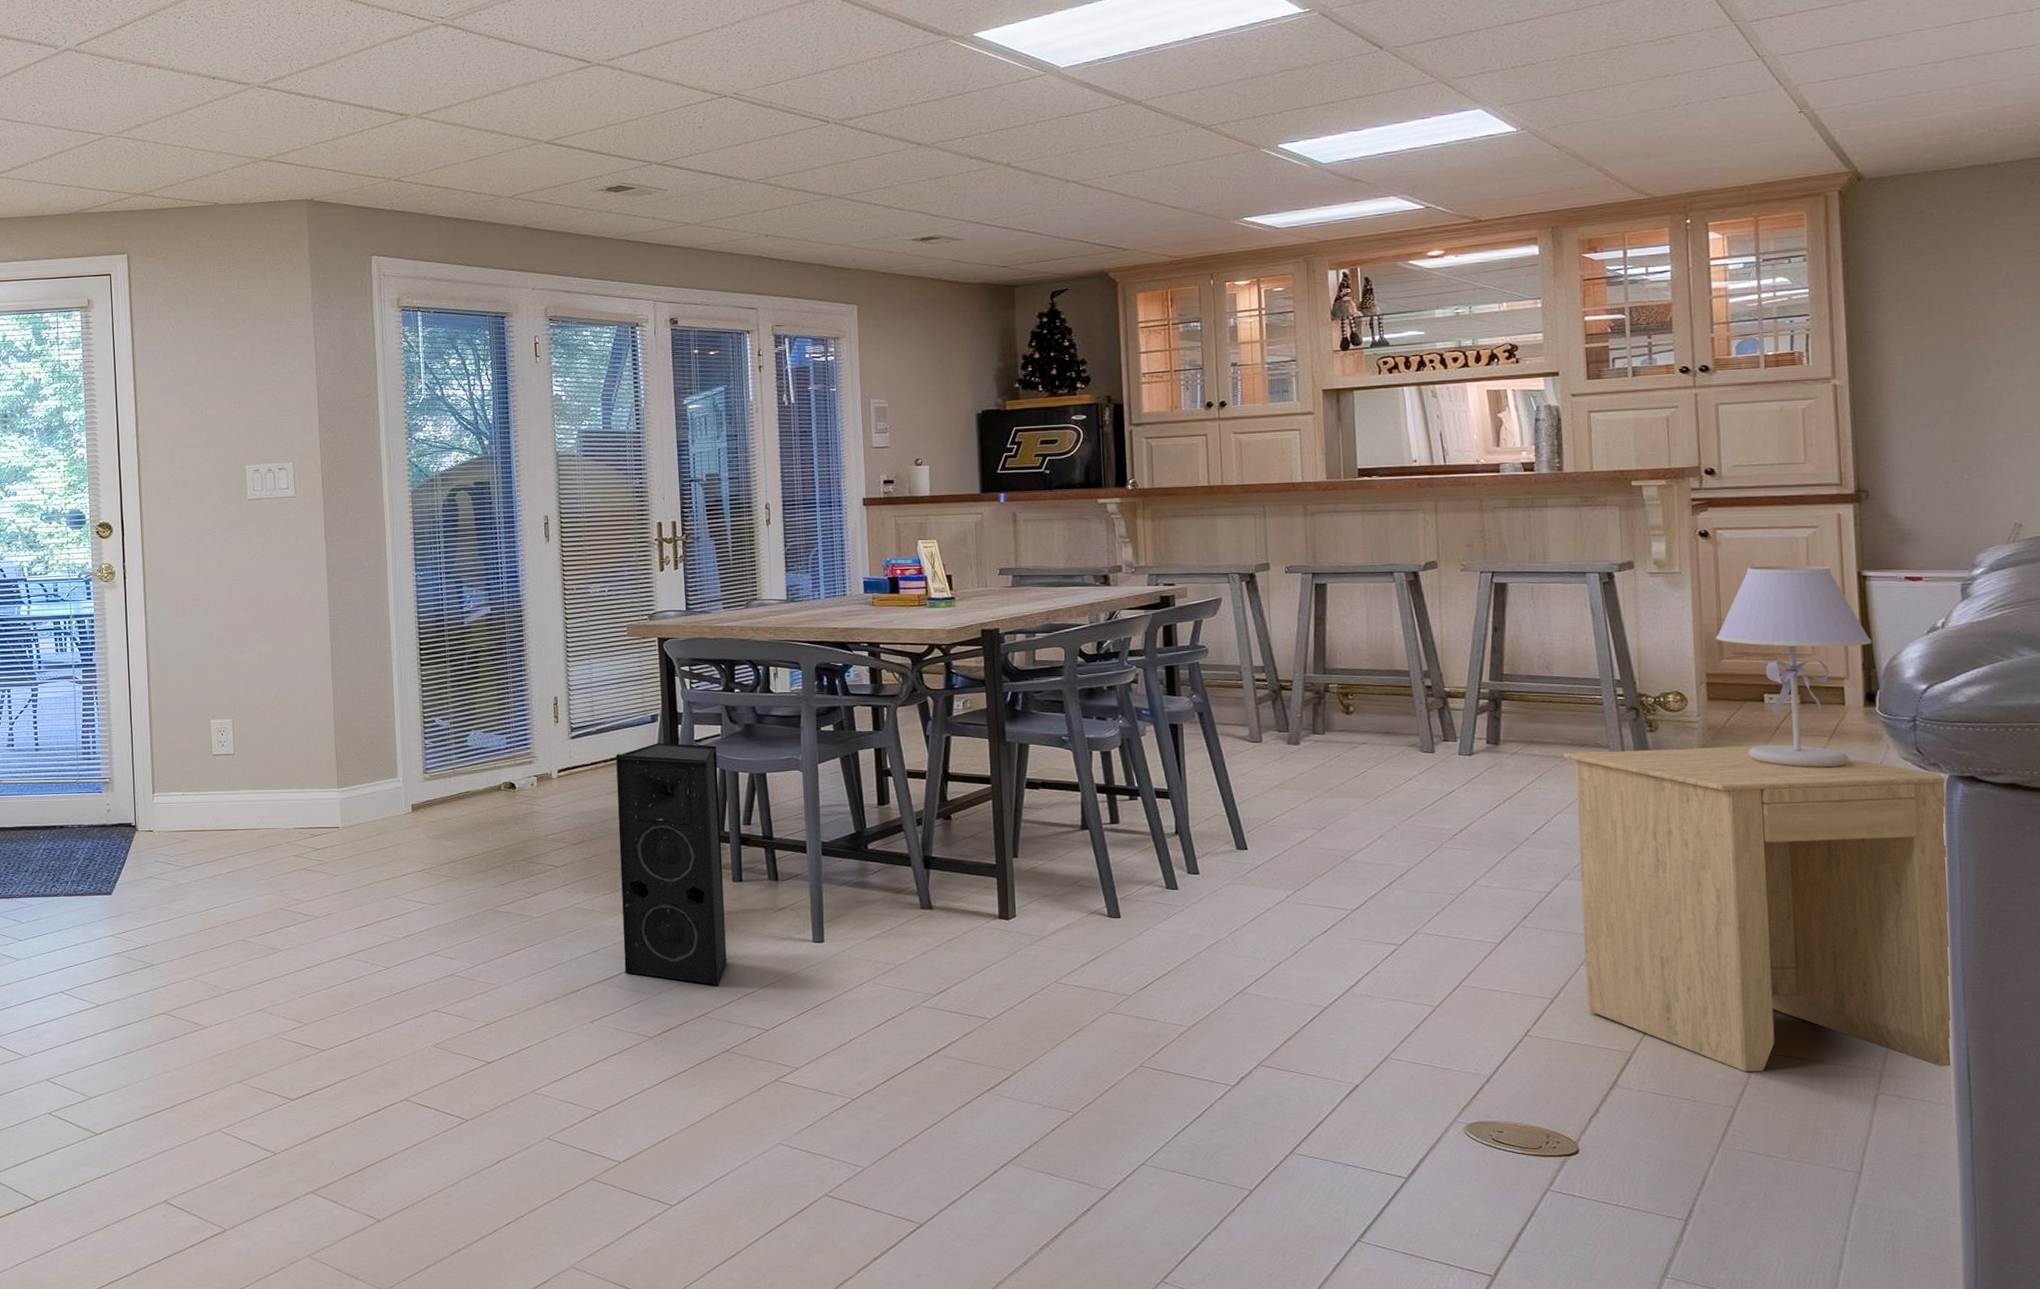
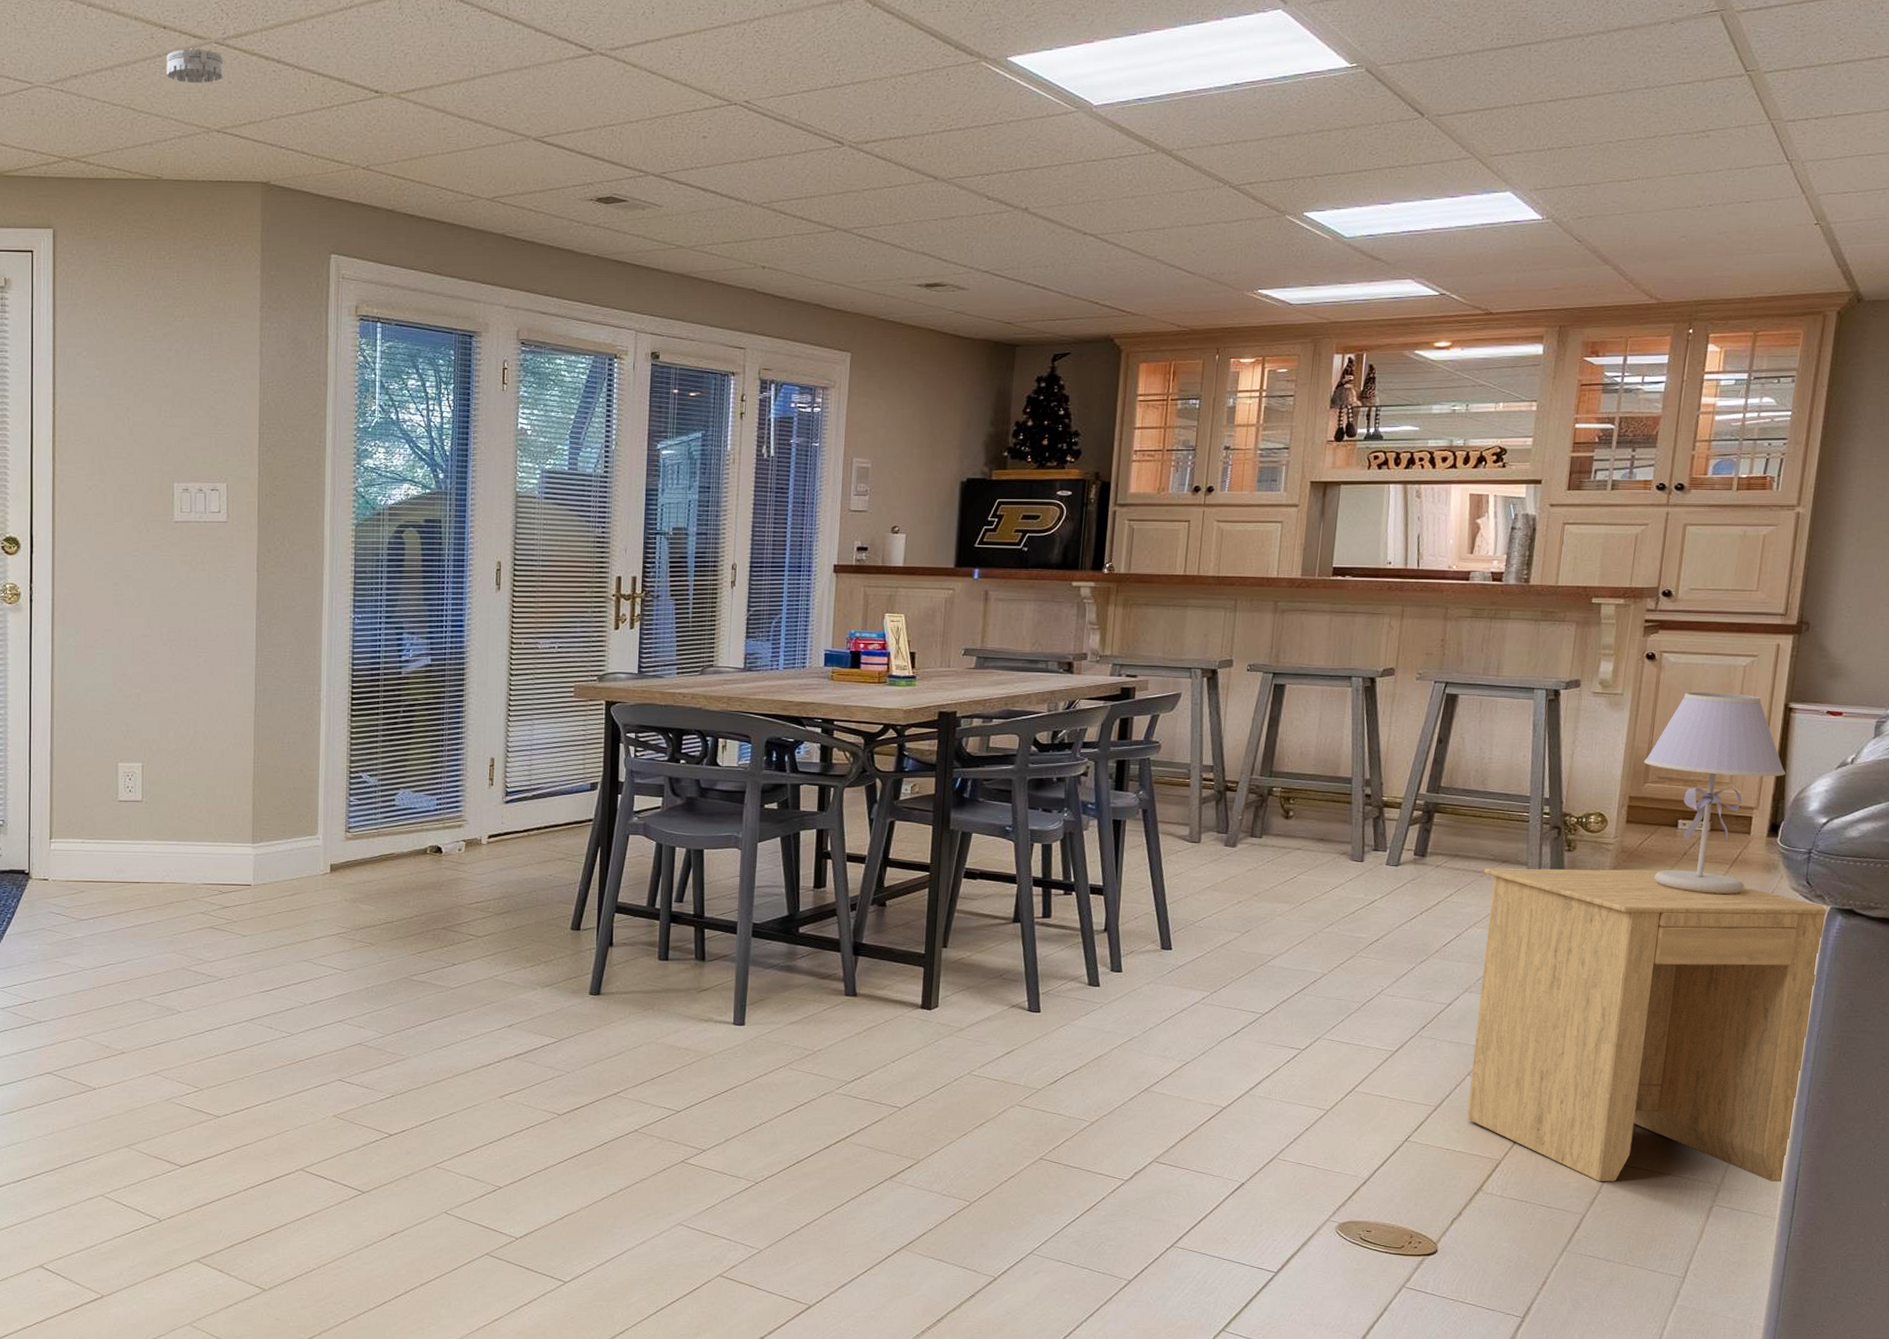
smoke detector: none [217,93,267,122] -> present [166,48,224,83]
speaker: present [614,743,728,986] -> none [539,812,656,1065]

